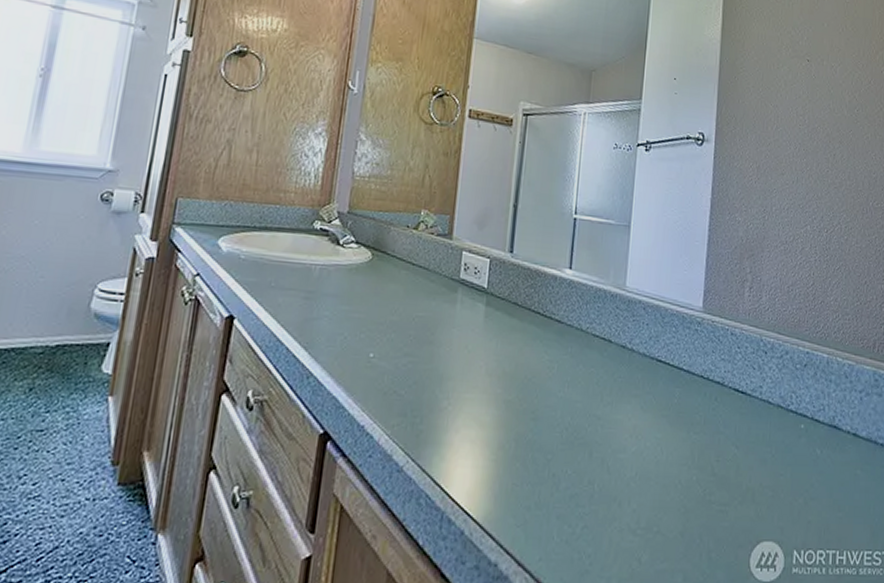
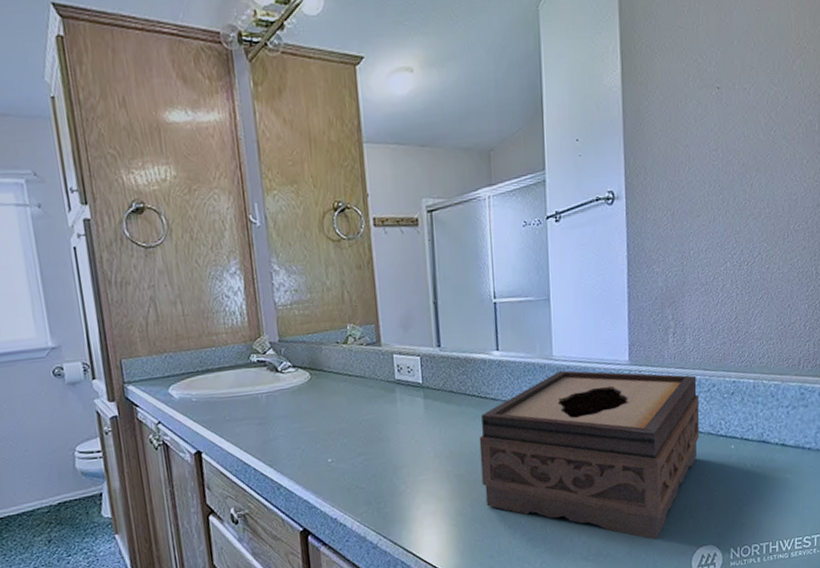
tissue box: none [531,304,772,522] -> present [479,370,700,540]

